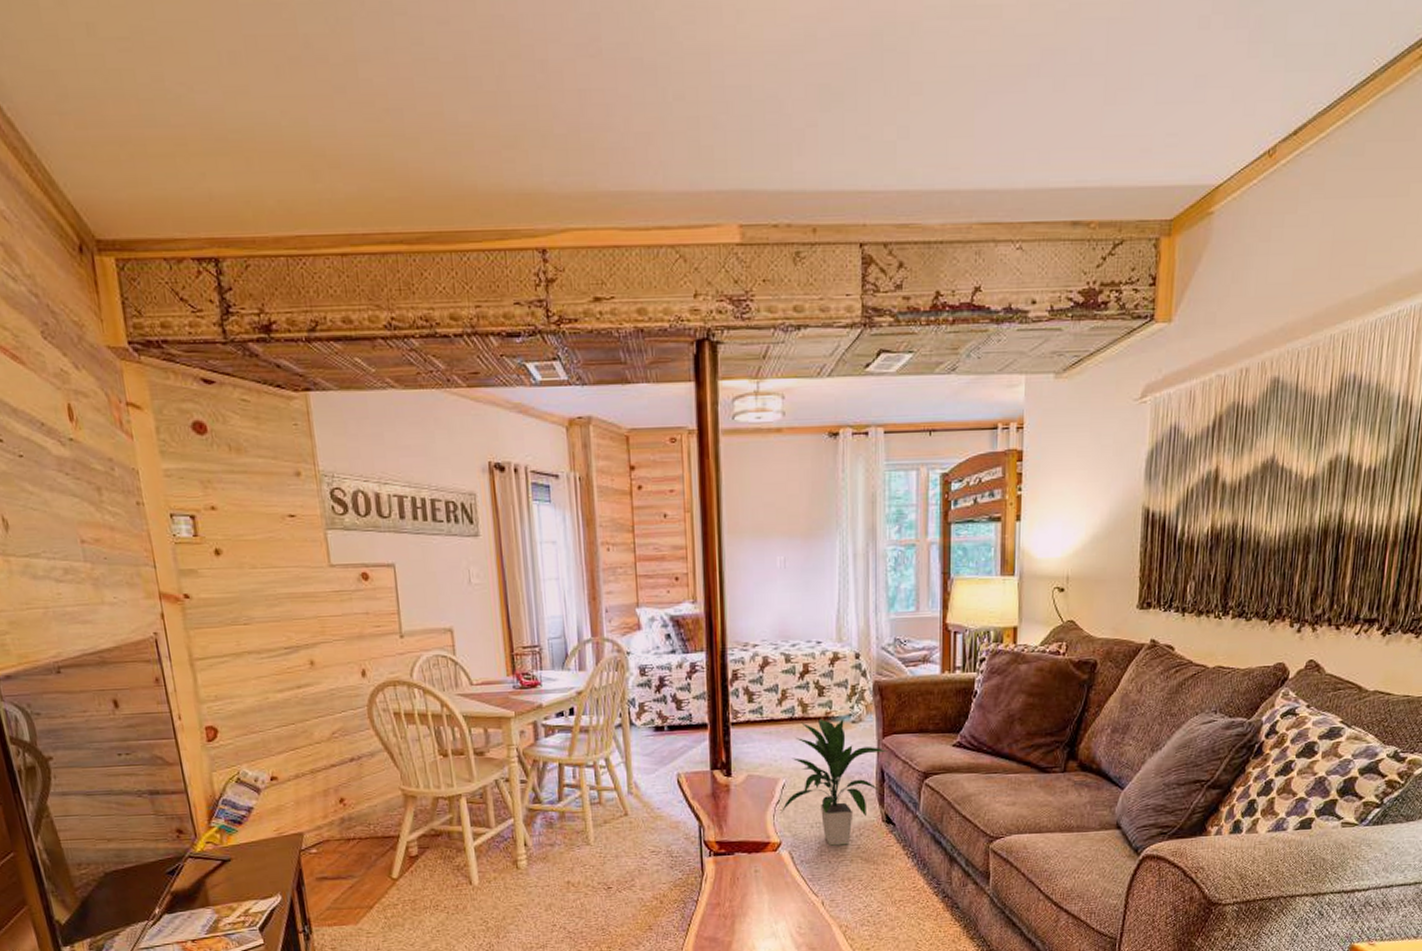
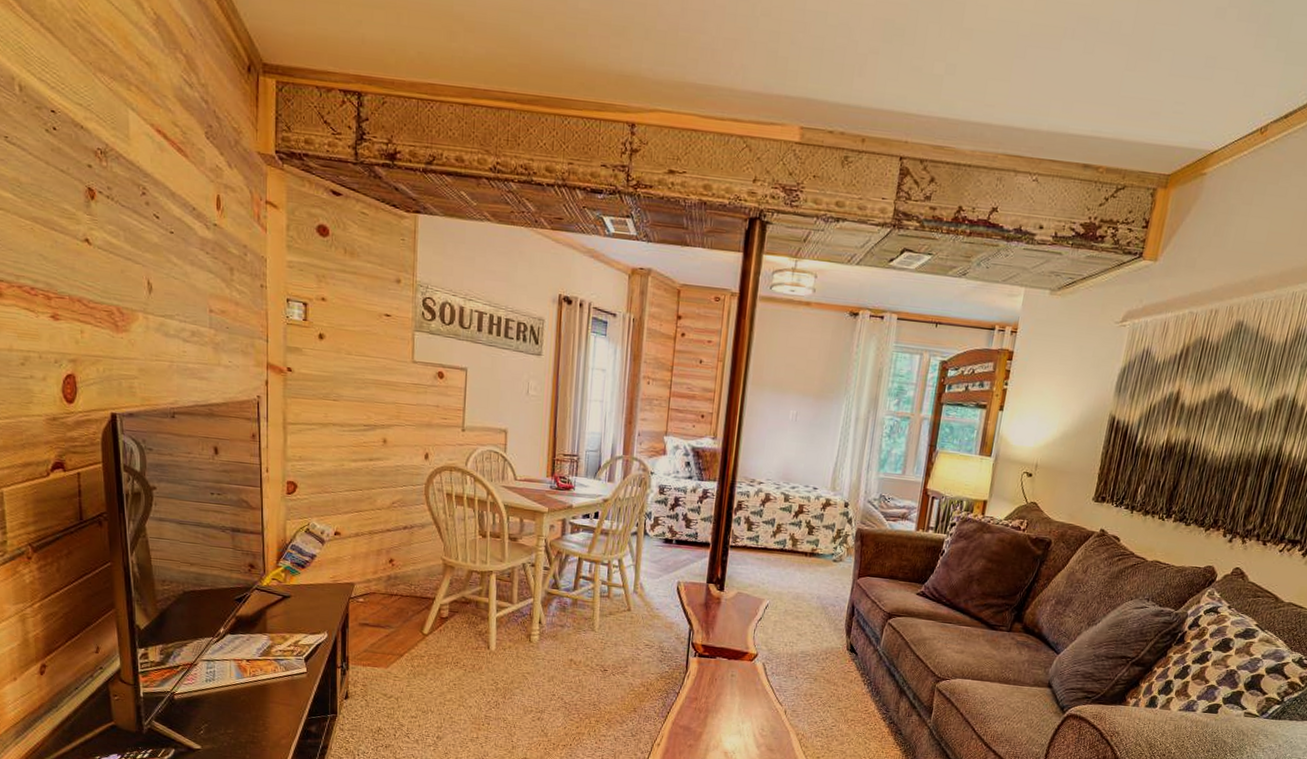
indoor plant: present [780,717,887,846] -> none [760,553,860,665]

